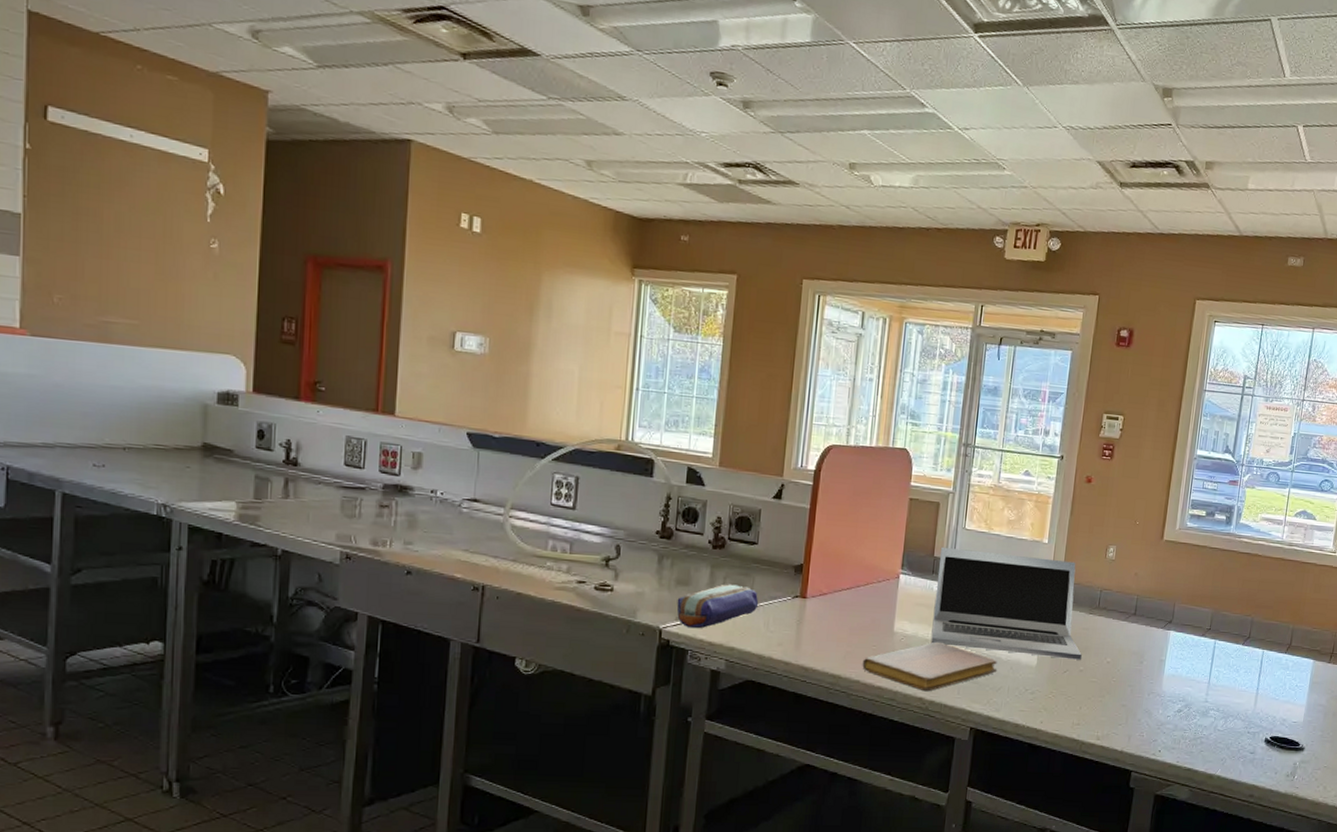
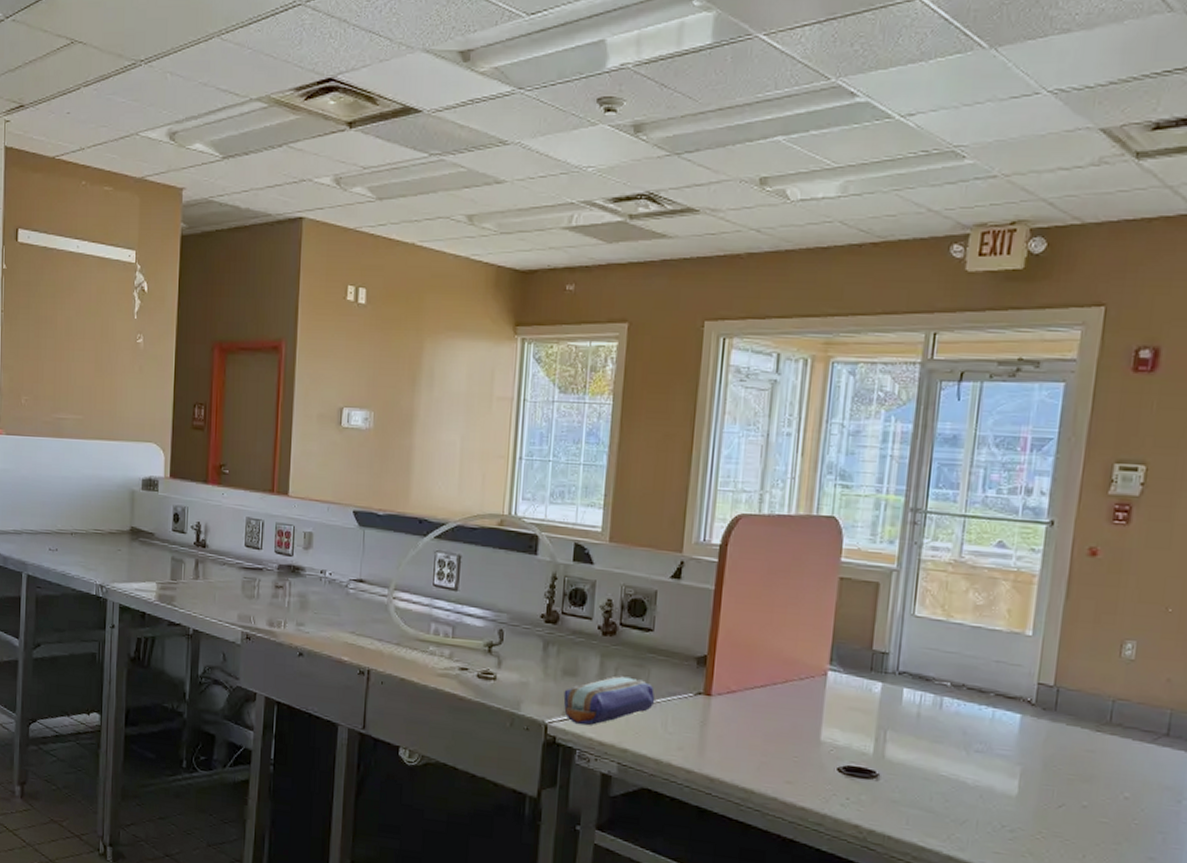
notebook: present [862,641,997,692] -> none [780,756,961,818]
laptop: present [931,546,1082,660] -> none [869,637,1085,792]

